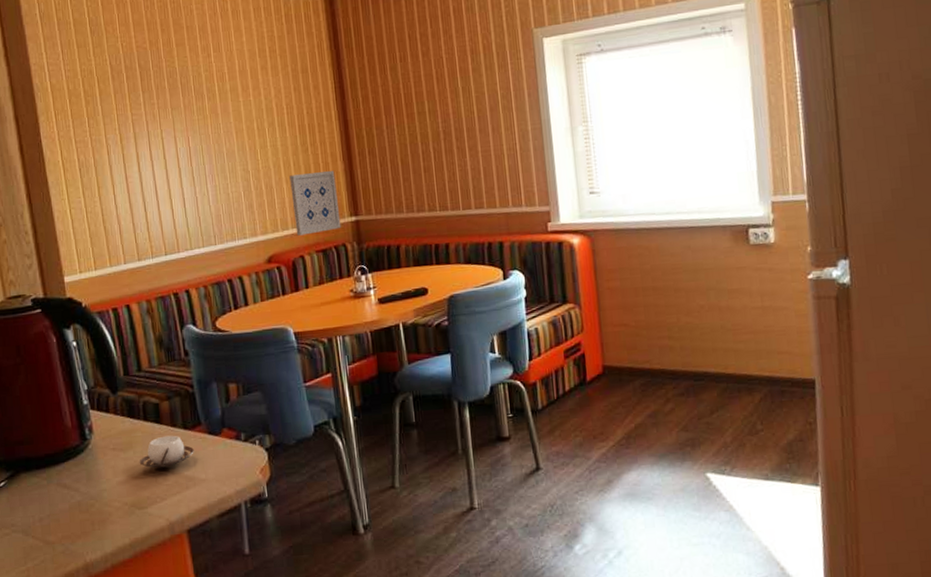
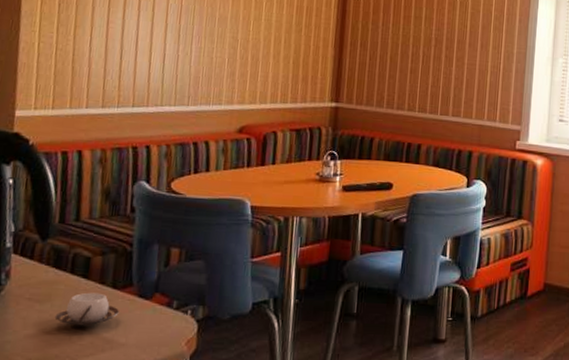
wall art: present [289,171,341,236] -> none [273,52,324,112]

